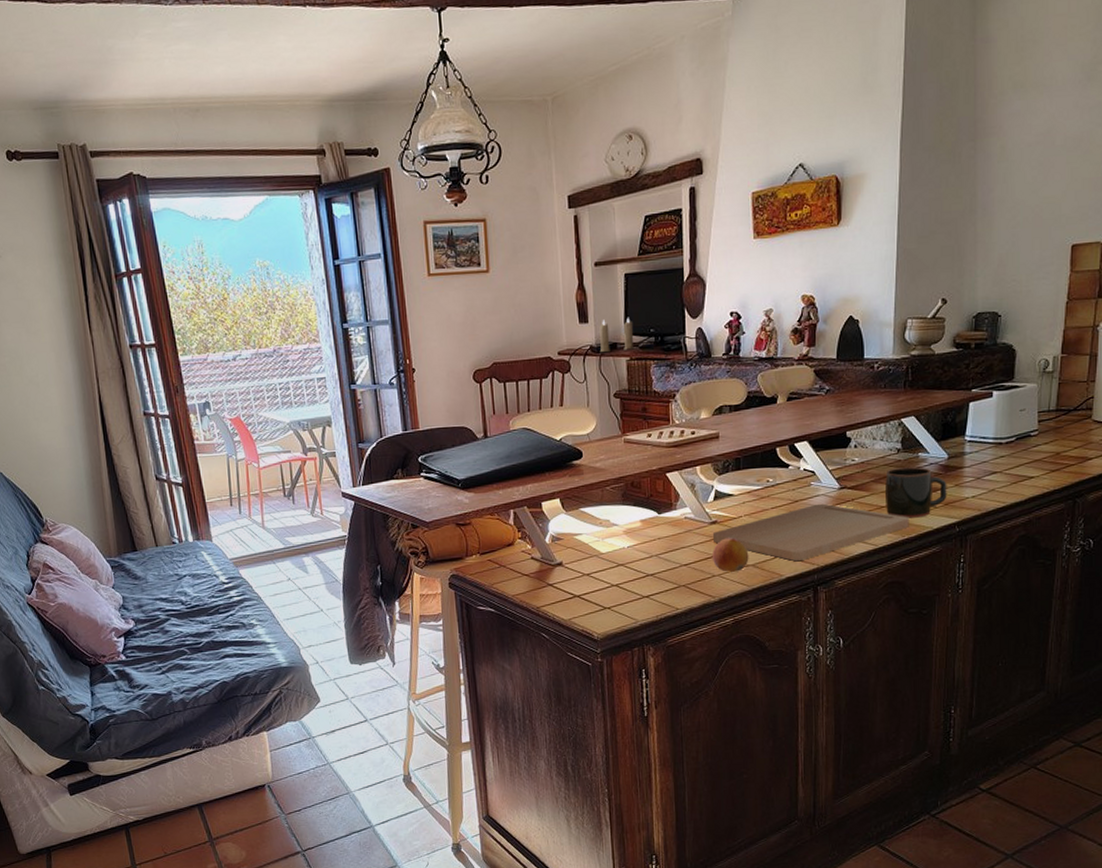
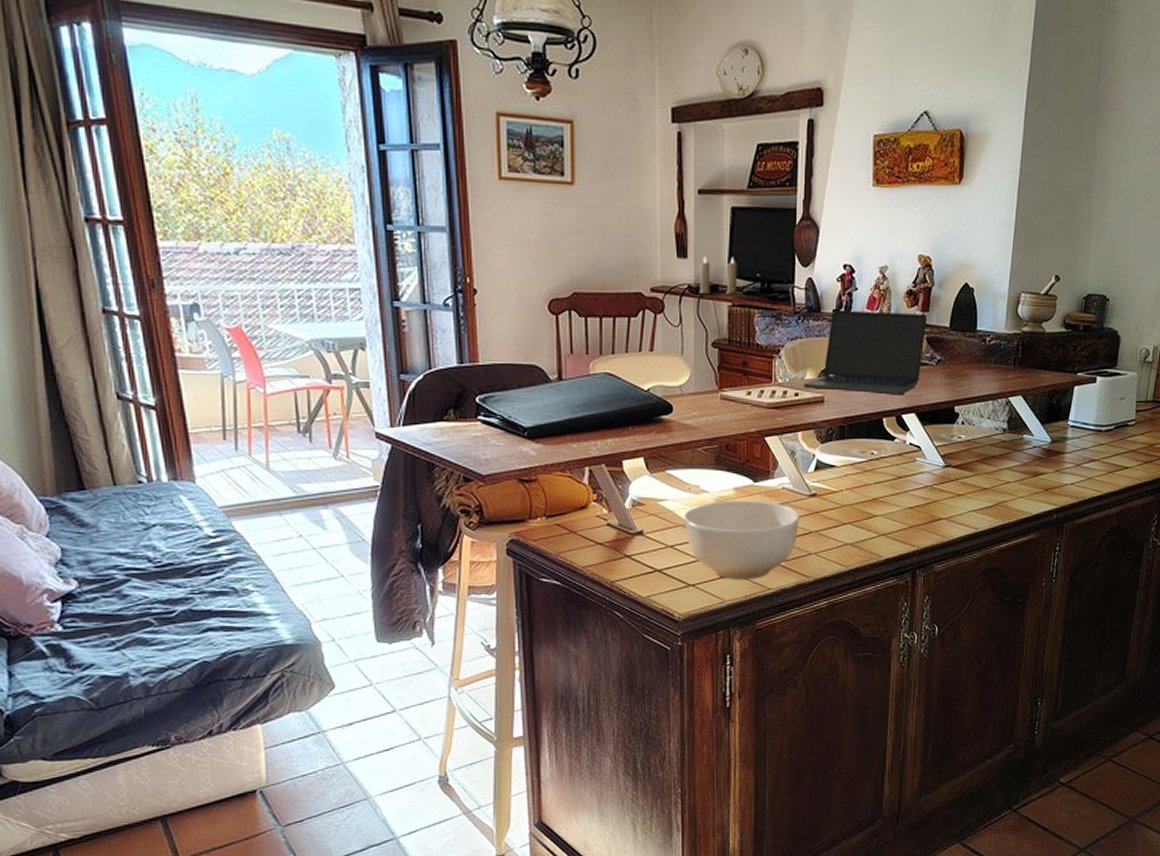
bowl: none [597,530,703,603] -> present [683,500,800,581]
laptop: none [699,349,815,427] -> present [803,311,928,395]
cutting board: present [712,503,909,562] -> none [810,481,1010,542]
fruit: present [713,537,749,572] -> none [810,513,848,550]
mug: present [885,467,947,518] -> none [988,449,1049,502]

